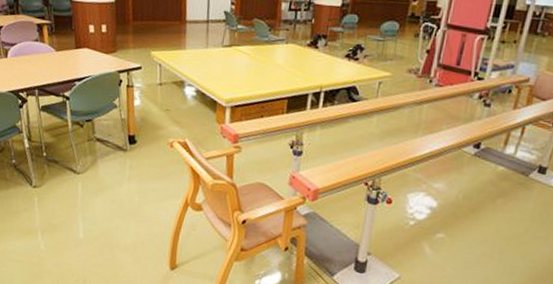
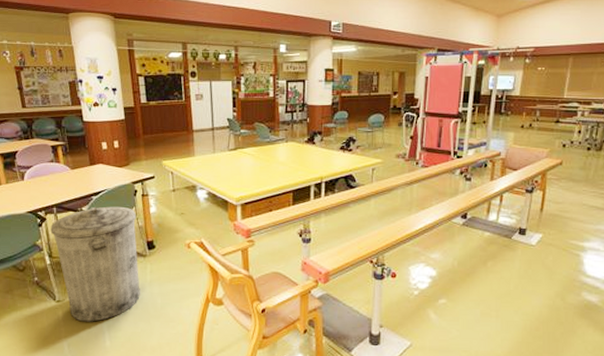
trash can: none [31,93,120,212] -> present [50,206,140,322]

